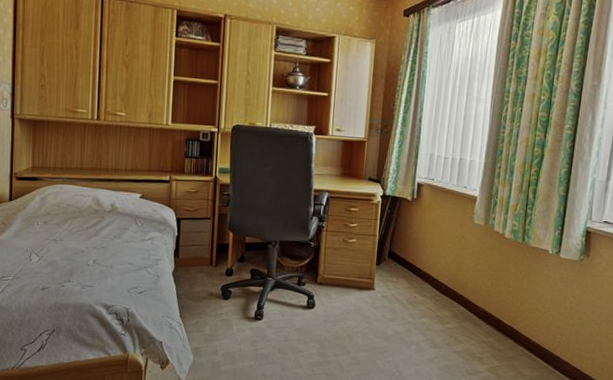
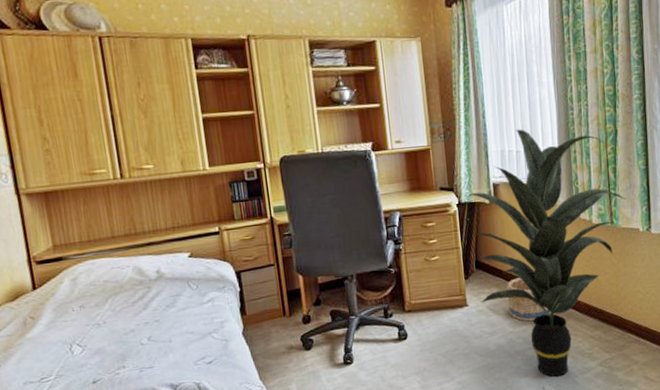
indoor plant: none [387,137,541,372] -> present [469,129,626,377]
basket: none [411,273,451,316] -> present [506,277,552,322]

